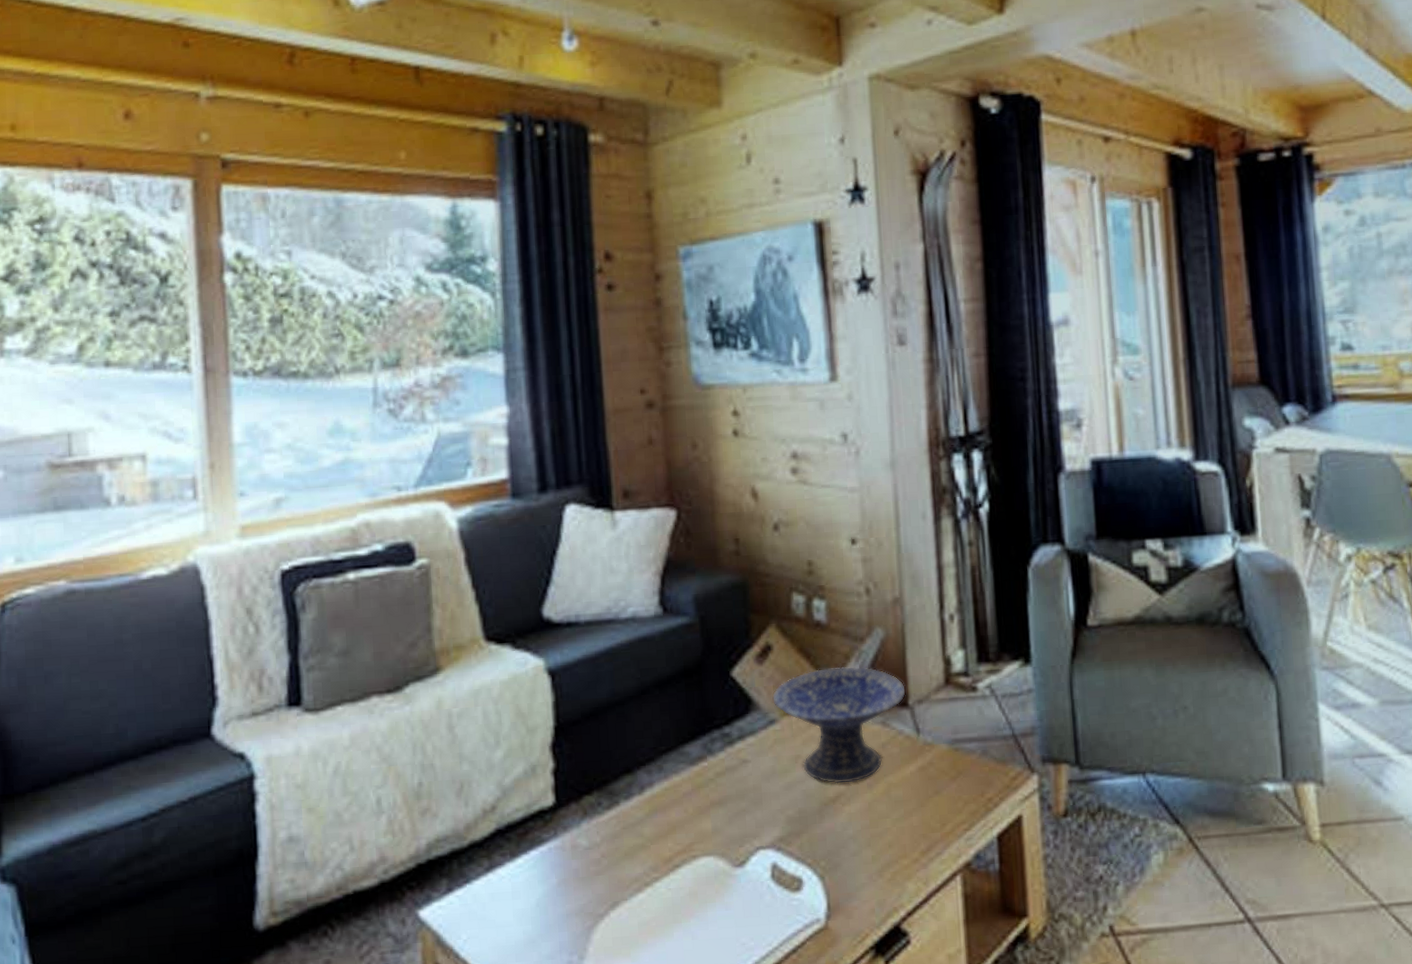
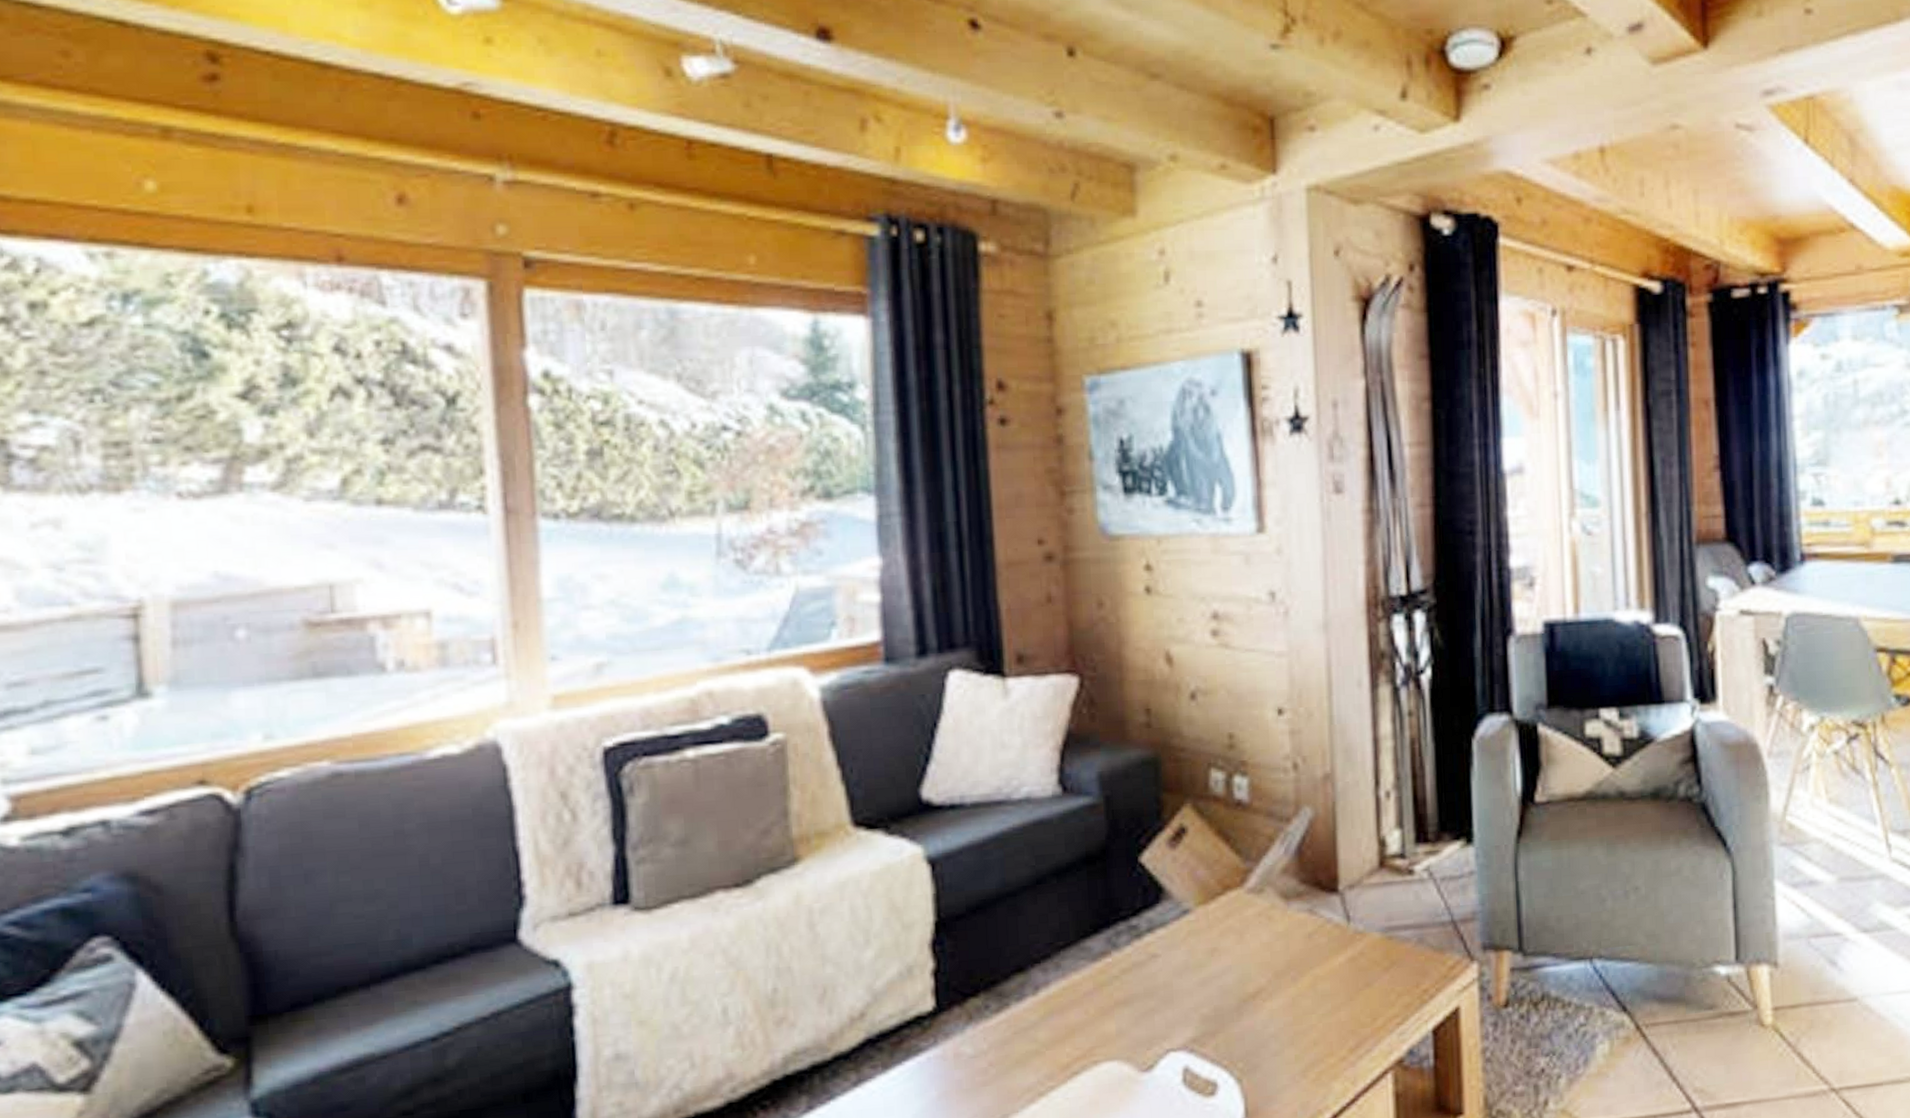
decorative bowl: present [772,666,906,784] -> none [1186,849,1336,978]

